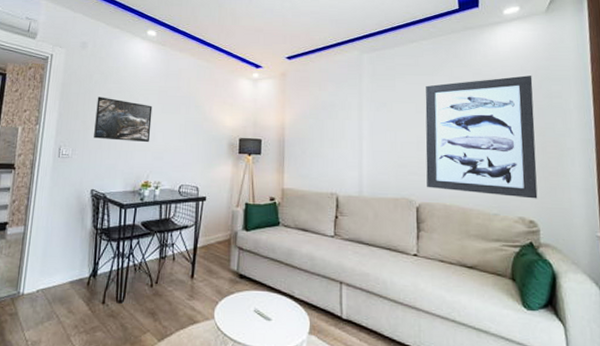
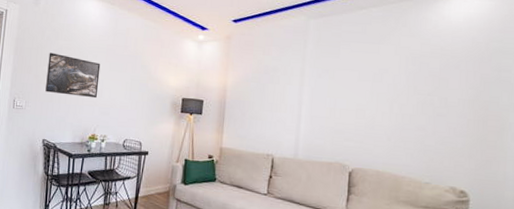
wall art: present [425,75,538,199] -> none [361,47,483,171]

